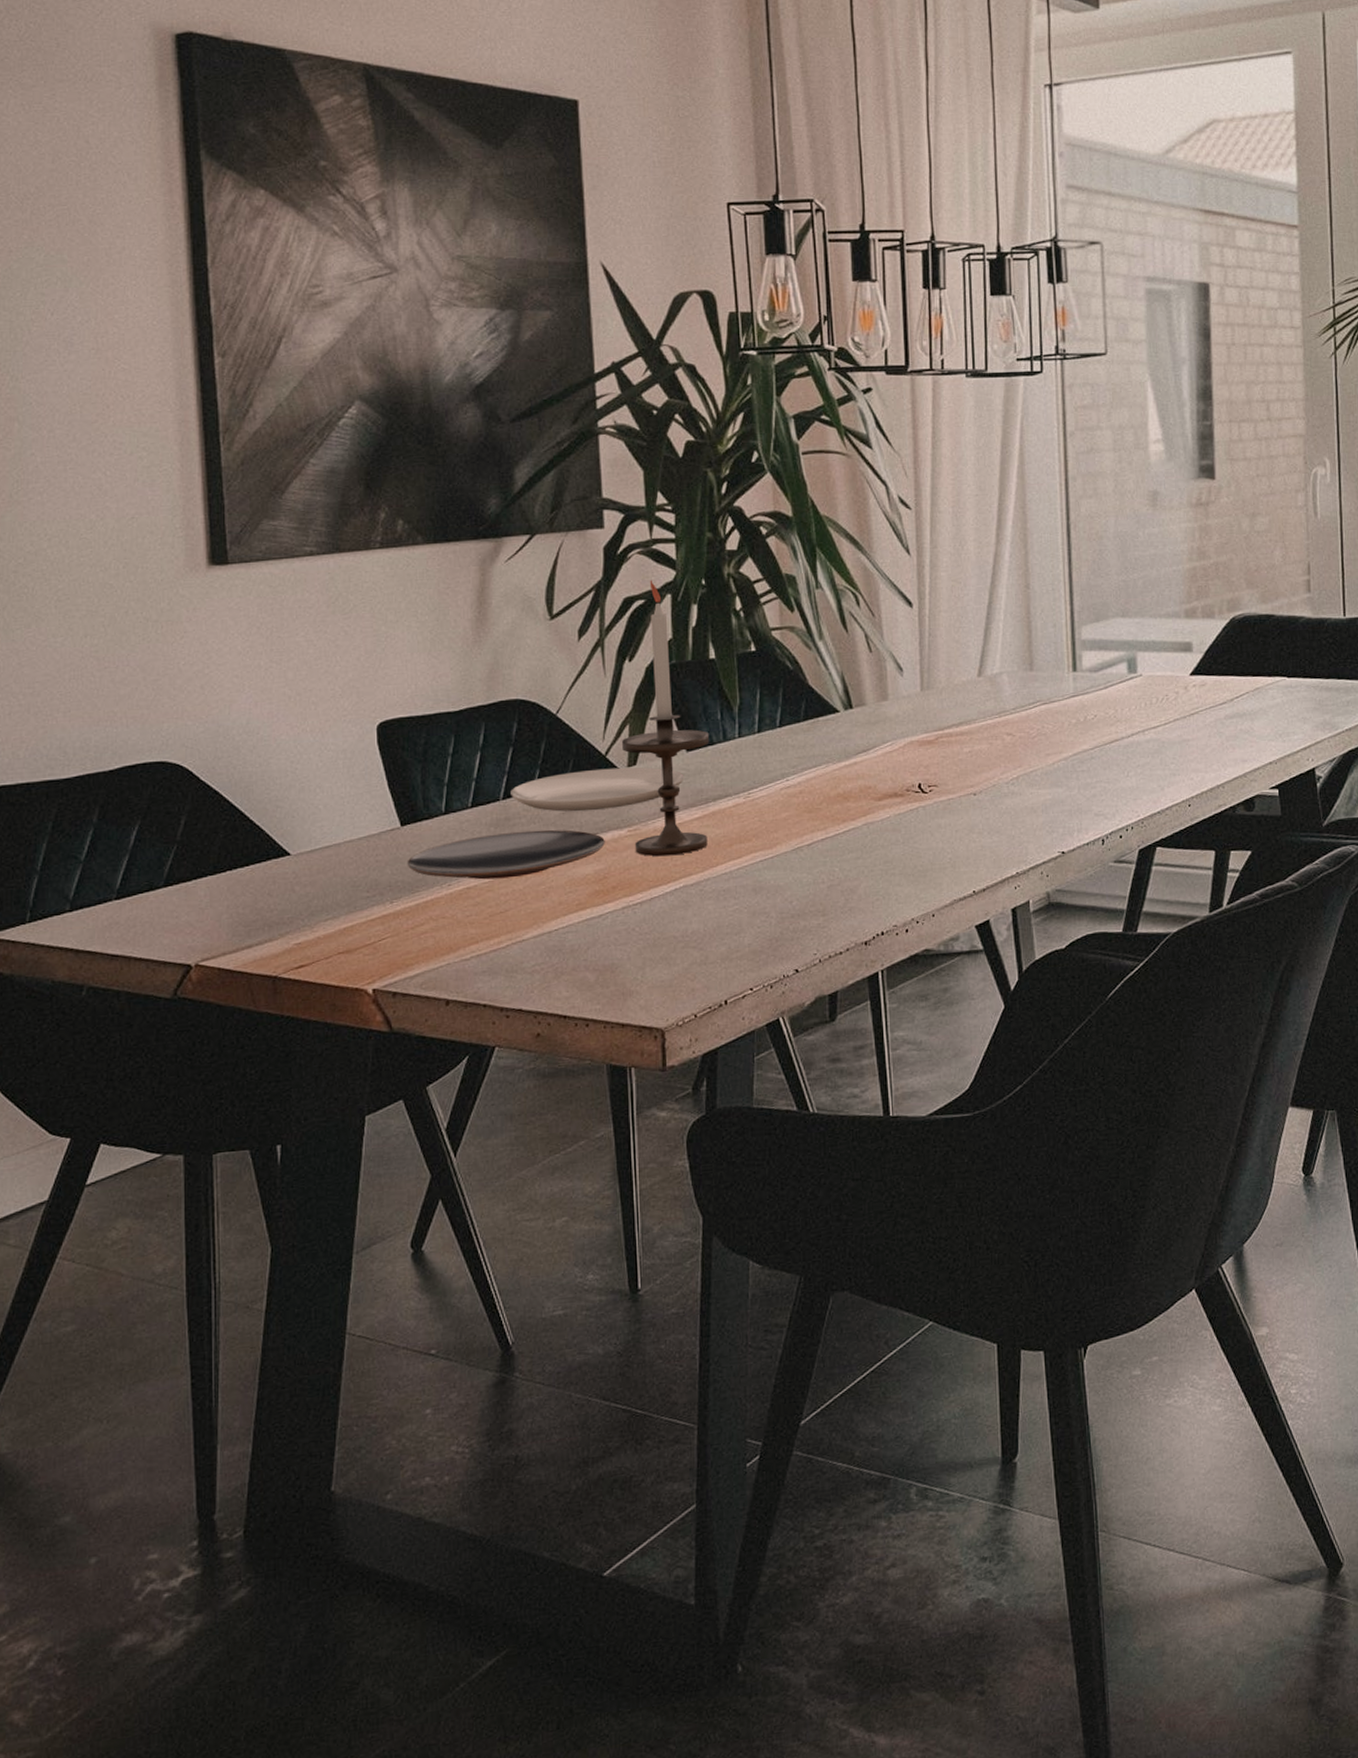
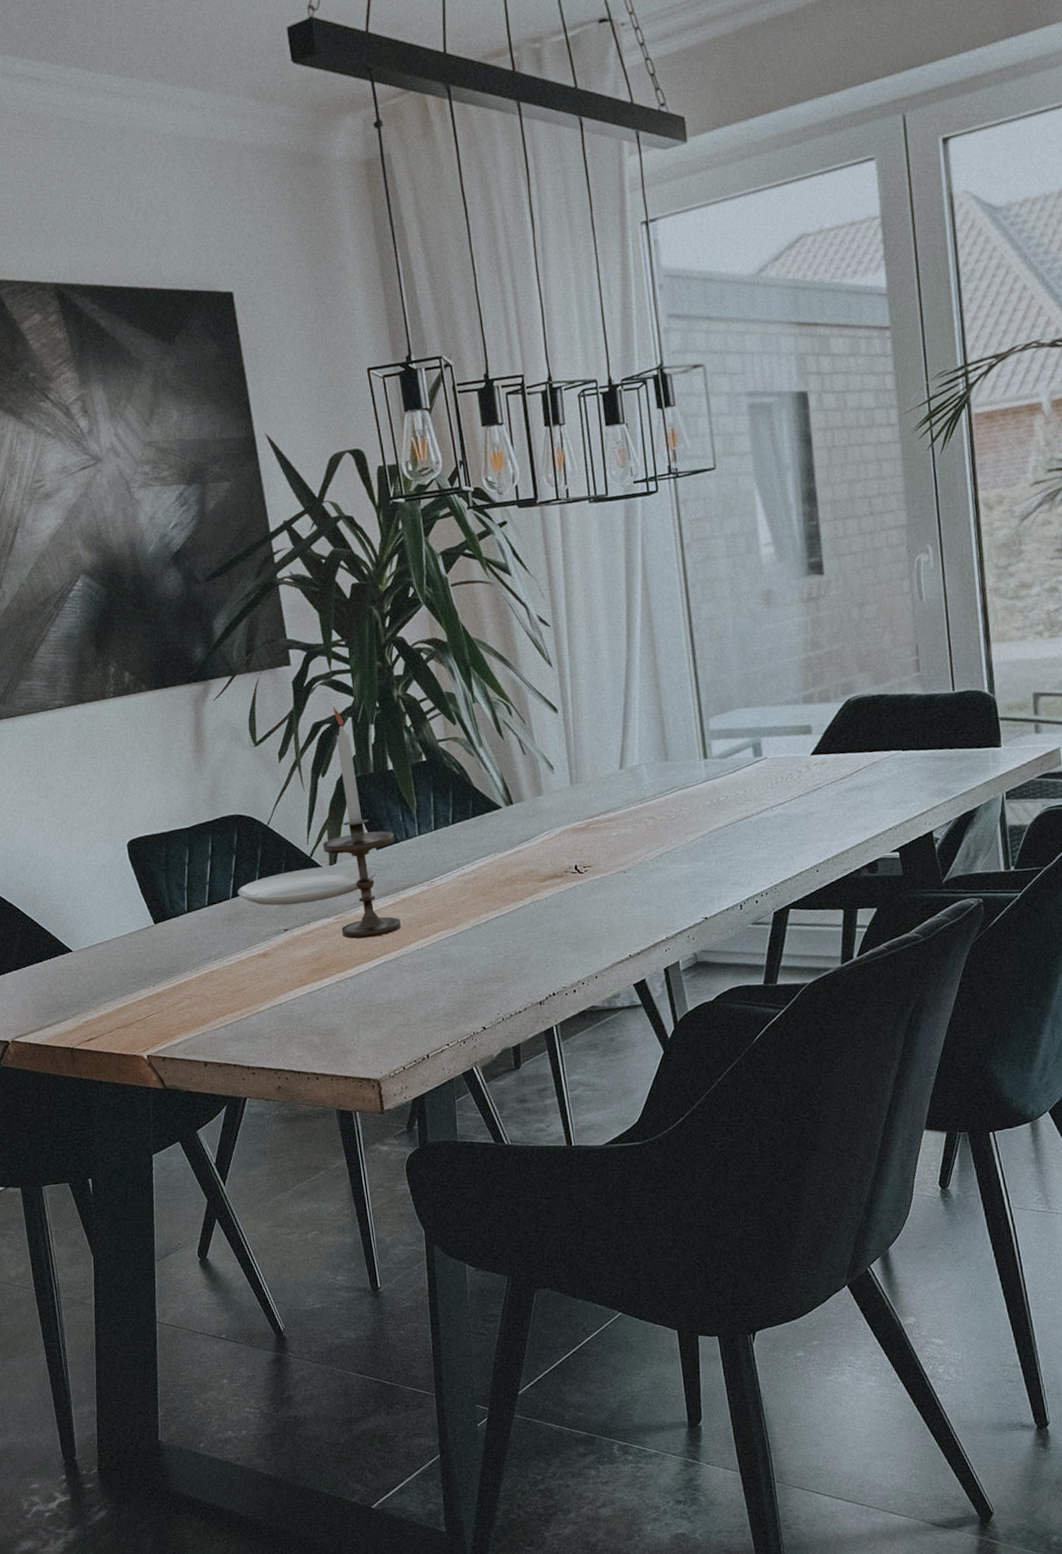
plate: present [407,829,605,880] -> none [162,920,318,965]

